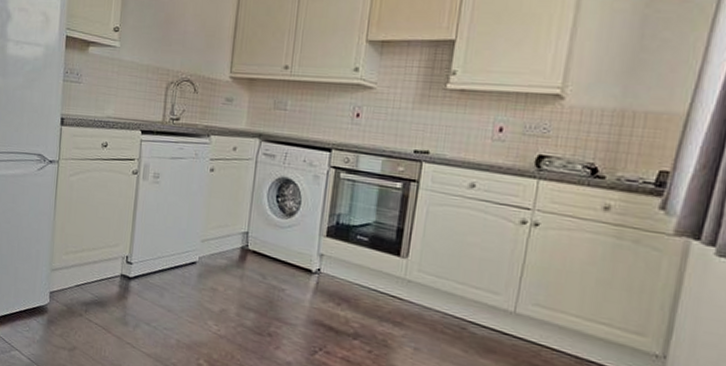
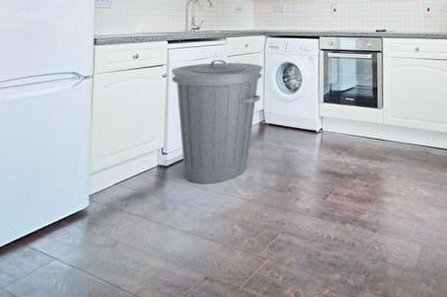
trash can: none [142,161,254,309] -> present [171,59,264,184]

